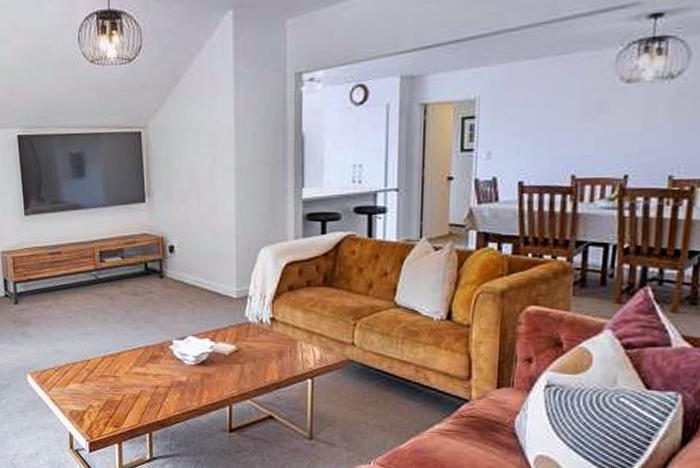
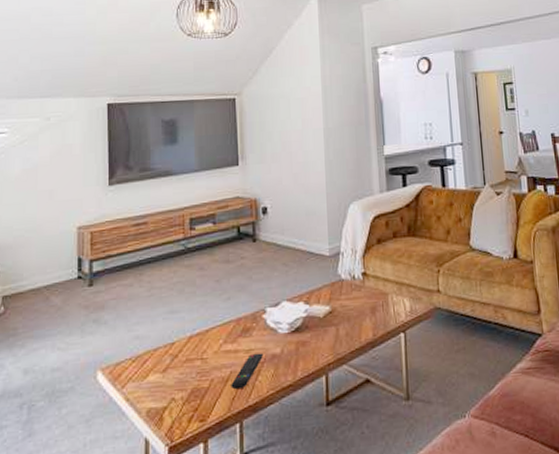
remote control: none [141,378,170,407] -> present [231,353,263,390]

